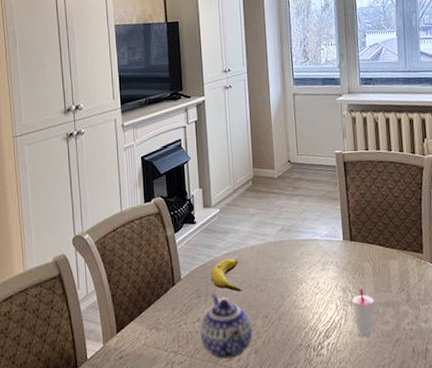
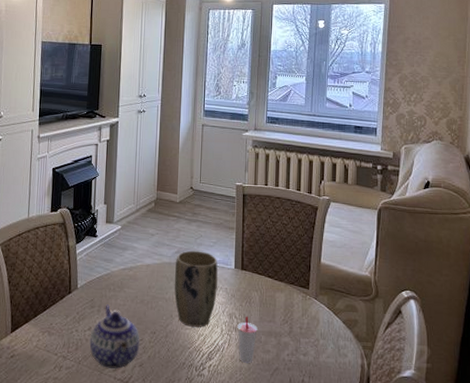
banana: present [211,258,242,292] -> none [106,273,134,306]
plant pot: none [281,226,328,306] -> present [174,250,218,327]

